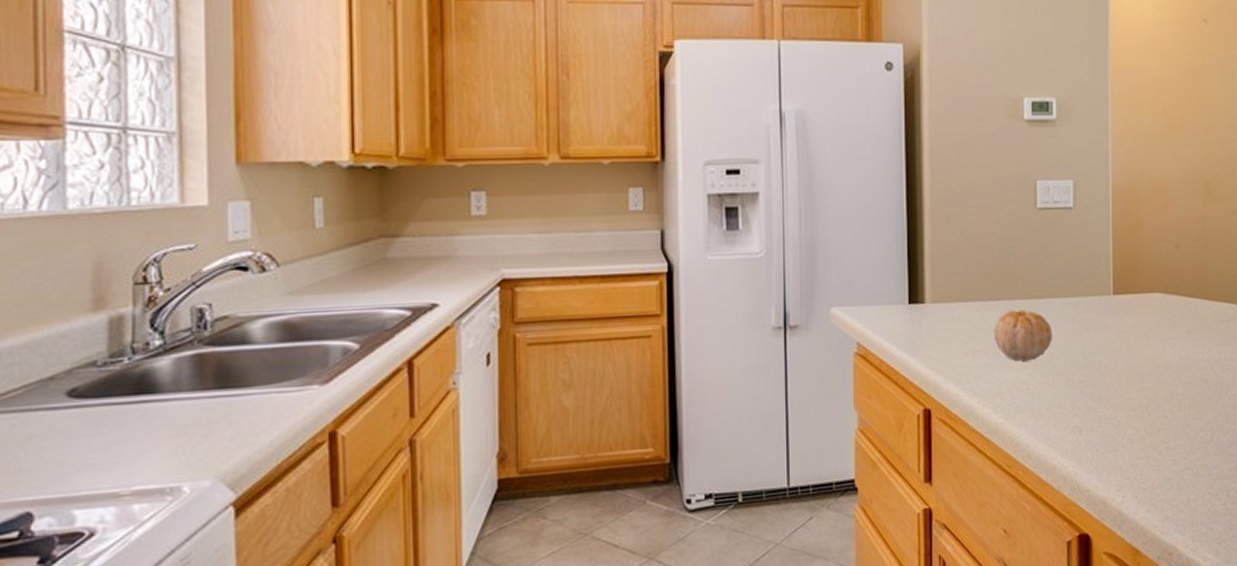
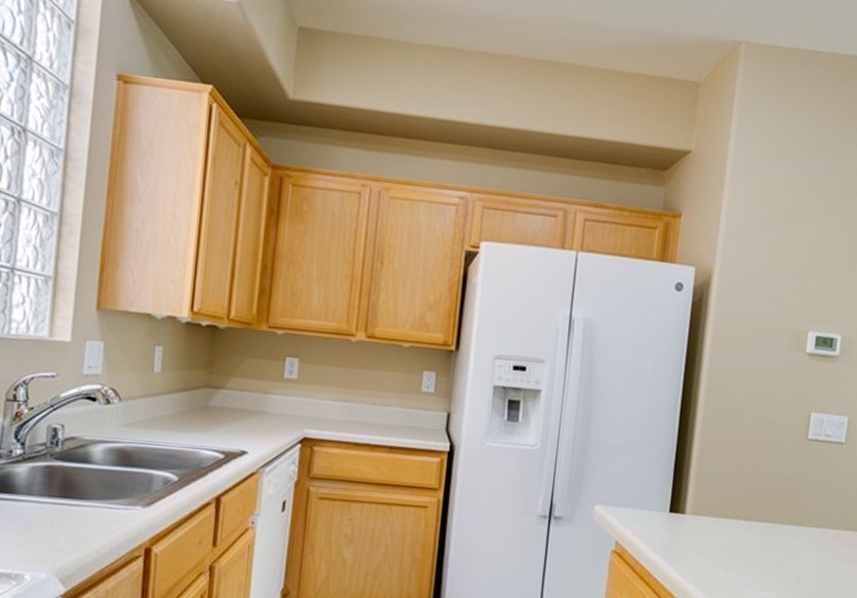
fruit: present [993,310,1053,361] -> none [748,533,808,584]

